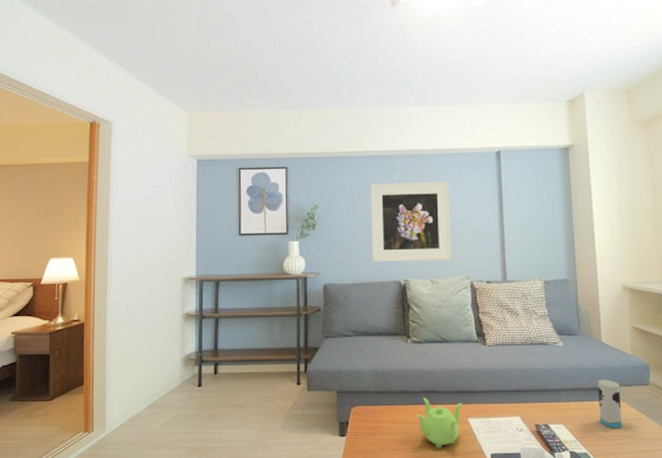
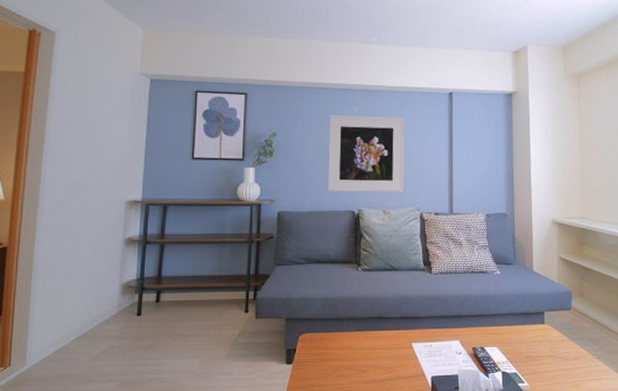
teapot: present [416,397,462,449] -> none [363,324,407,374]
cup: present [597,379,622,428] -> none [528,305,548,350]

